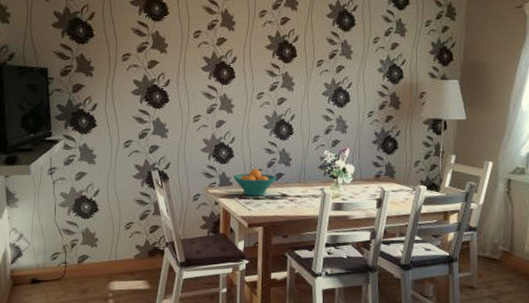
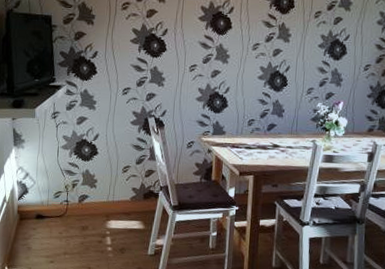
fruit bowl: present [232,168,277,196] -> none [225,118,269,146]

